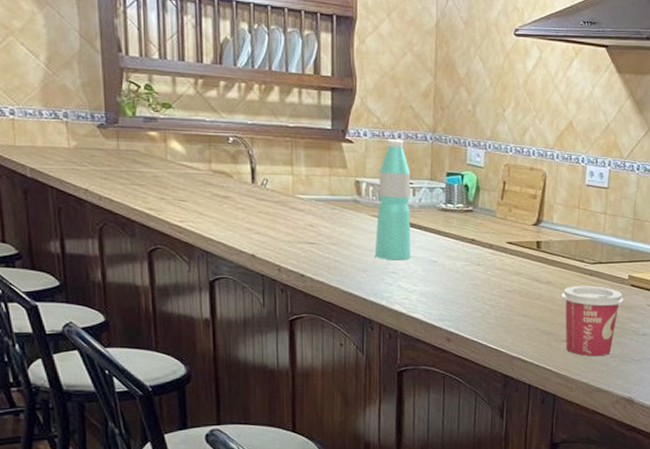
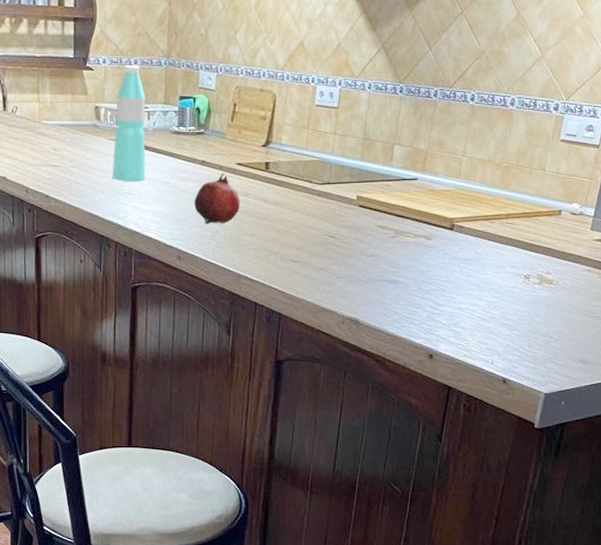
fruit: none [464,252,511,305] -> present [194,173,240,224]
cup: present [561,286,624,357] -> none [288,206,352,277]

